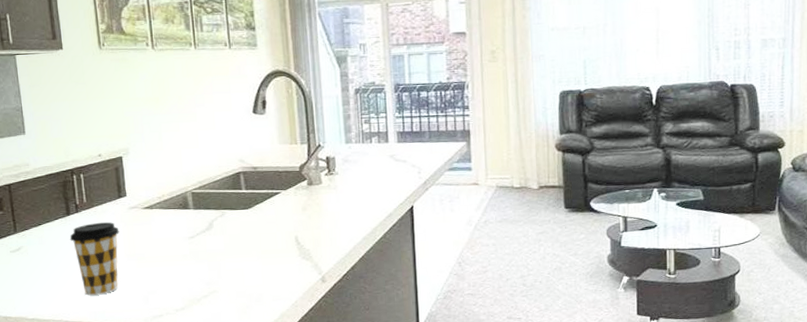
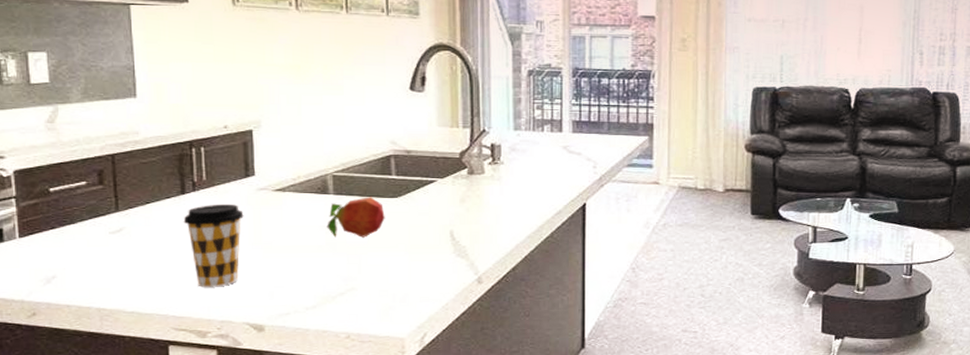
fruit: none [189,210,239,247] -> present [327,197,385,238]

